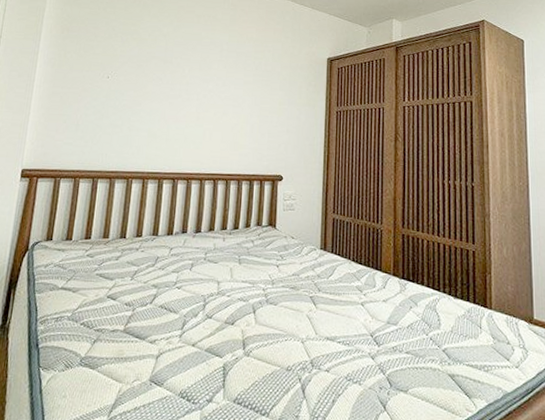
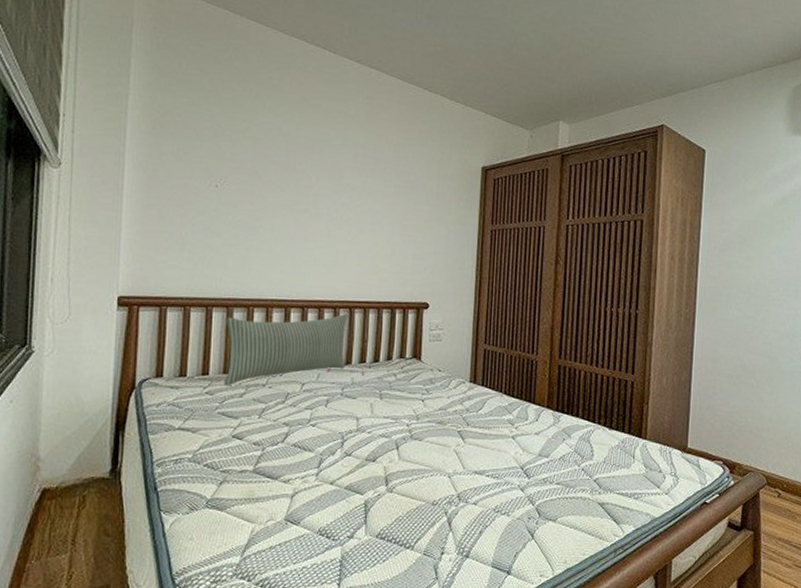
pillow: none [103,184,213,250] -> present [223,313,349,386]

